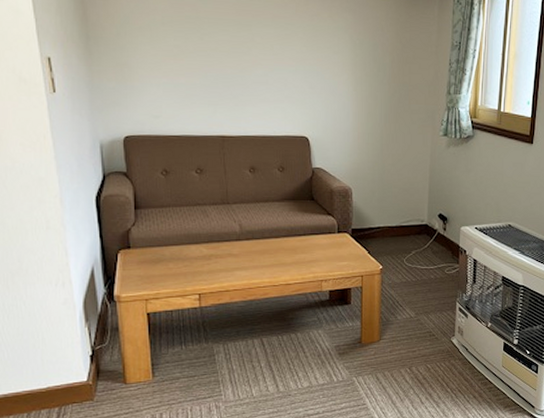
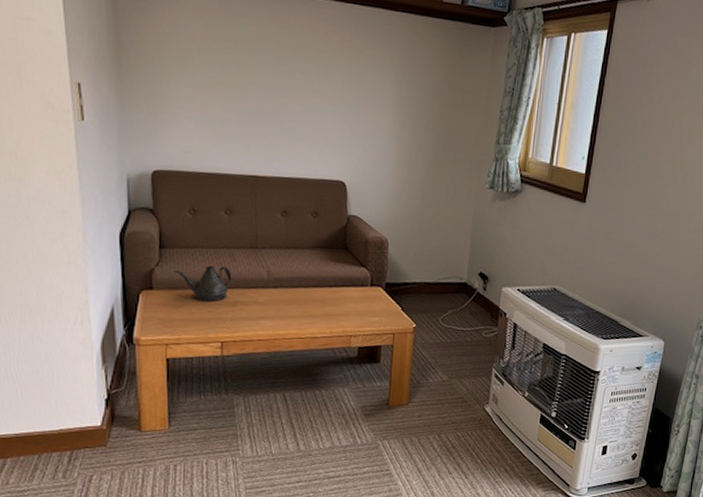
teapot: none [150,222,206,257] -> present [175,266,232,302]

